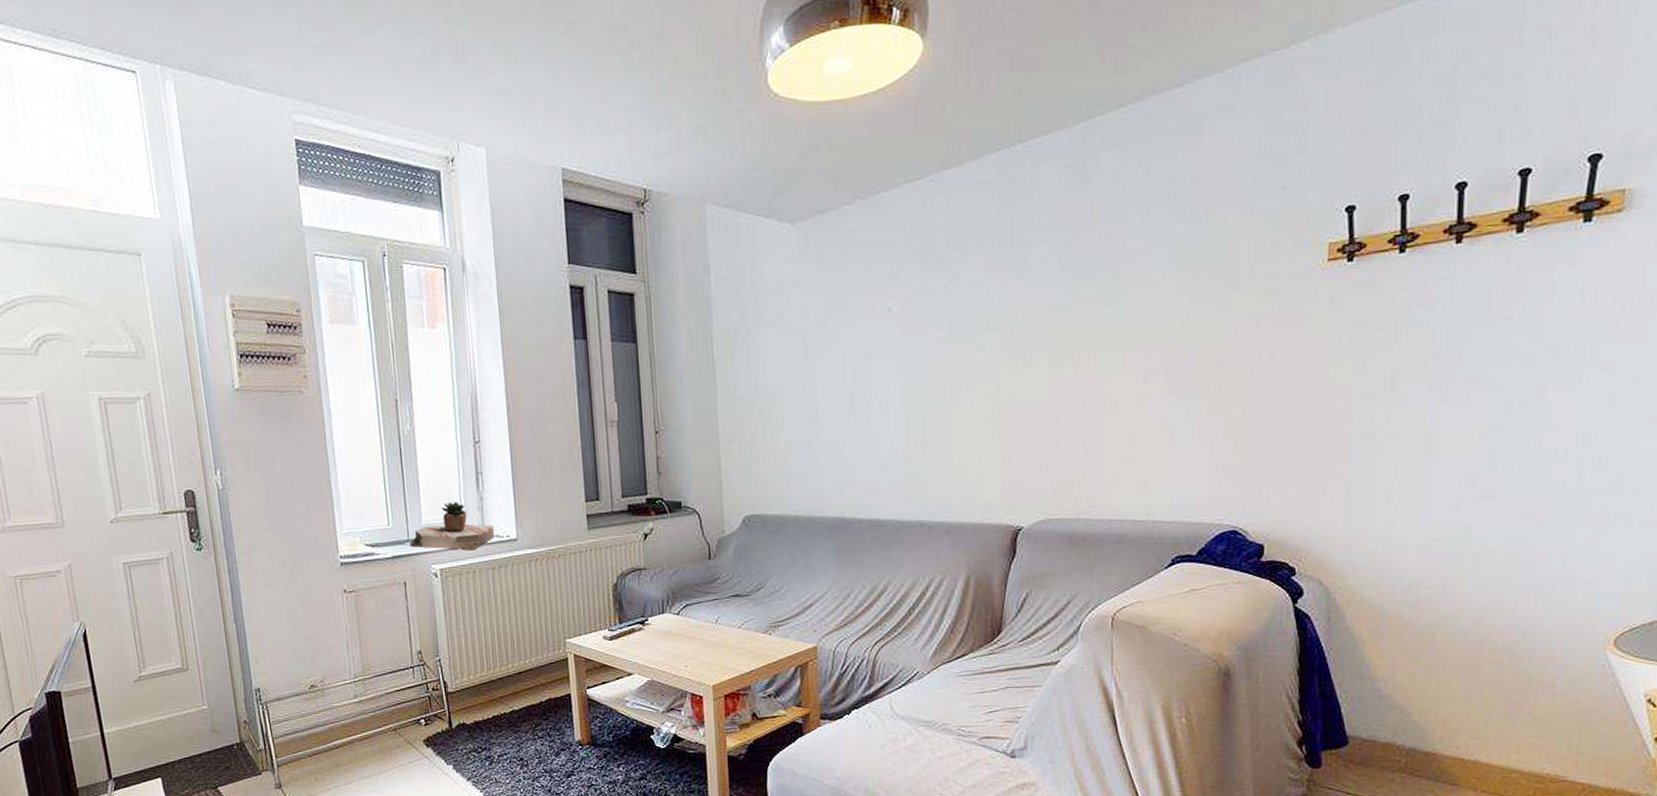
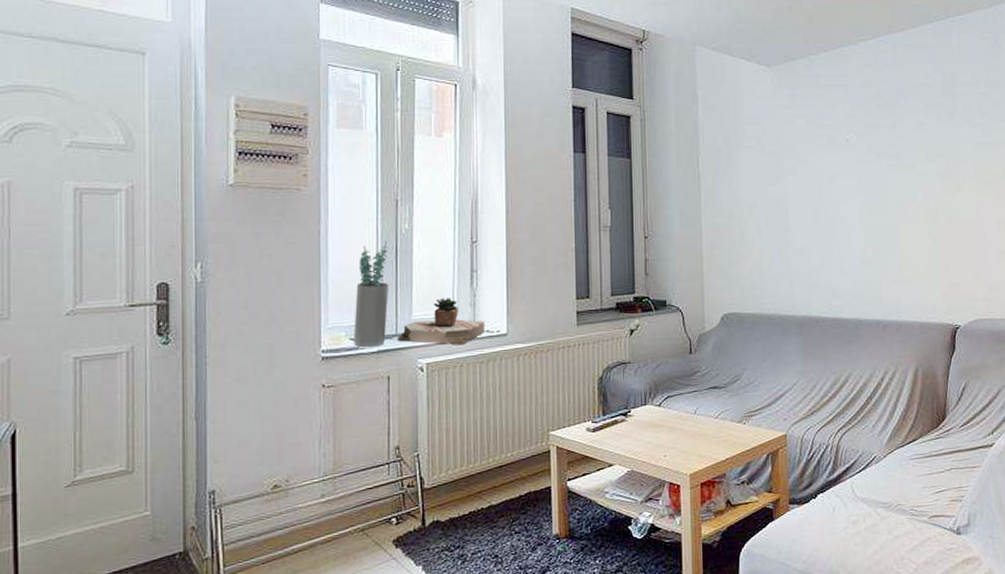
vase: none [365,444,399,554] -> present [353,242,389,348]

